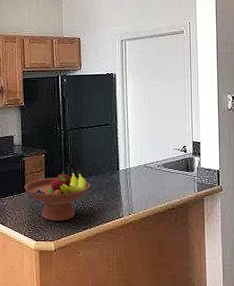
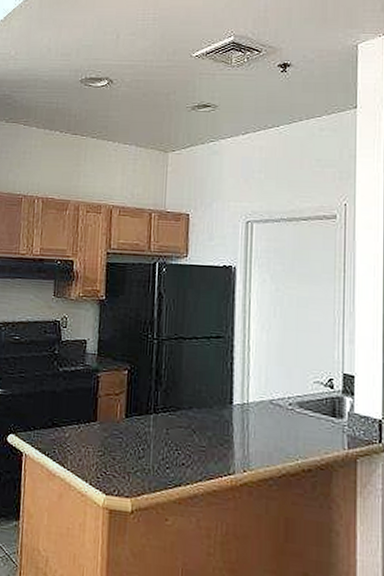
fruit bowl: present [24,169,90,222] -> none [96,395,190,470]

